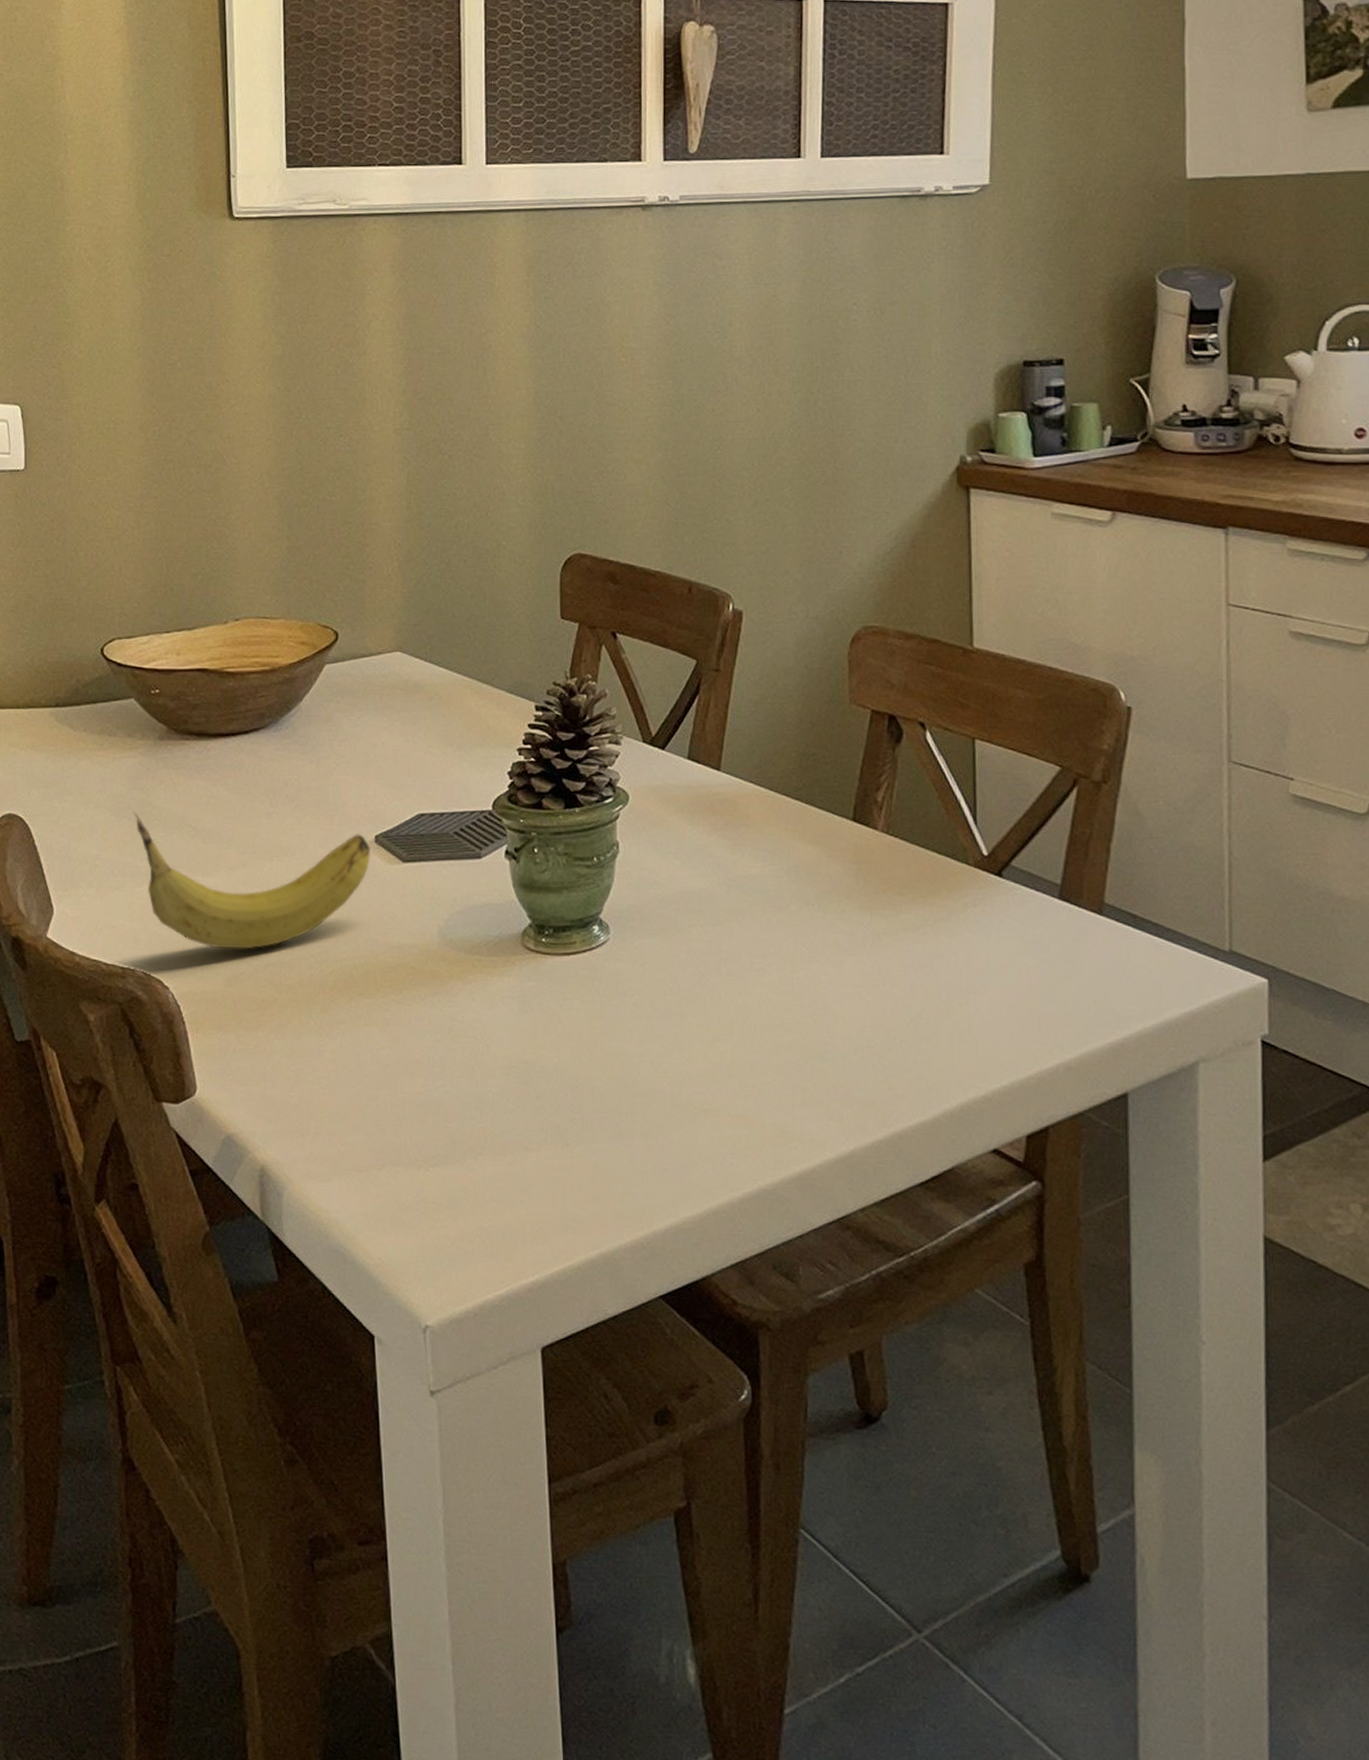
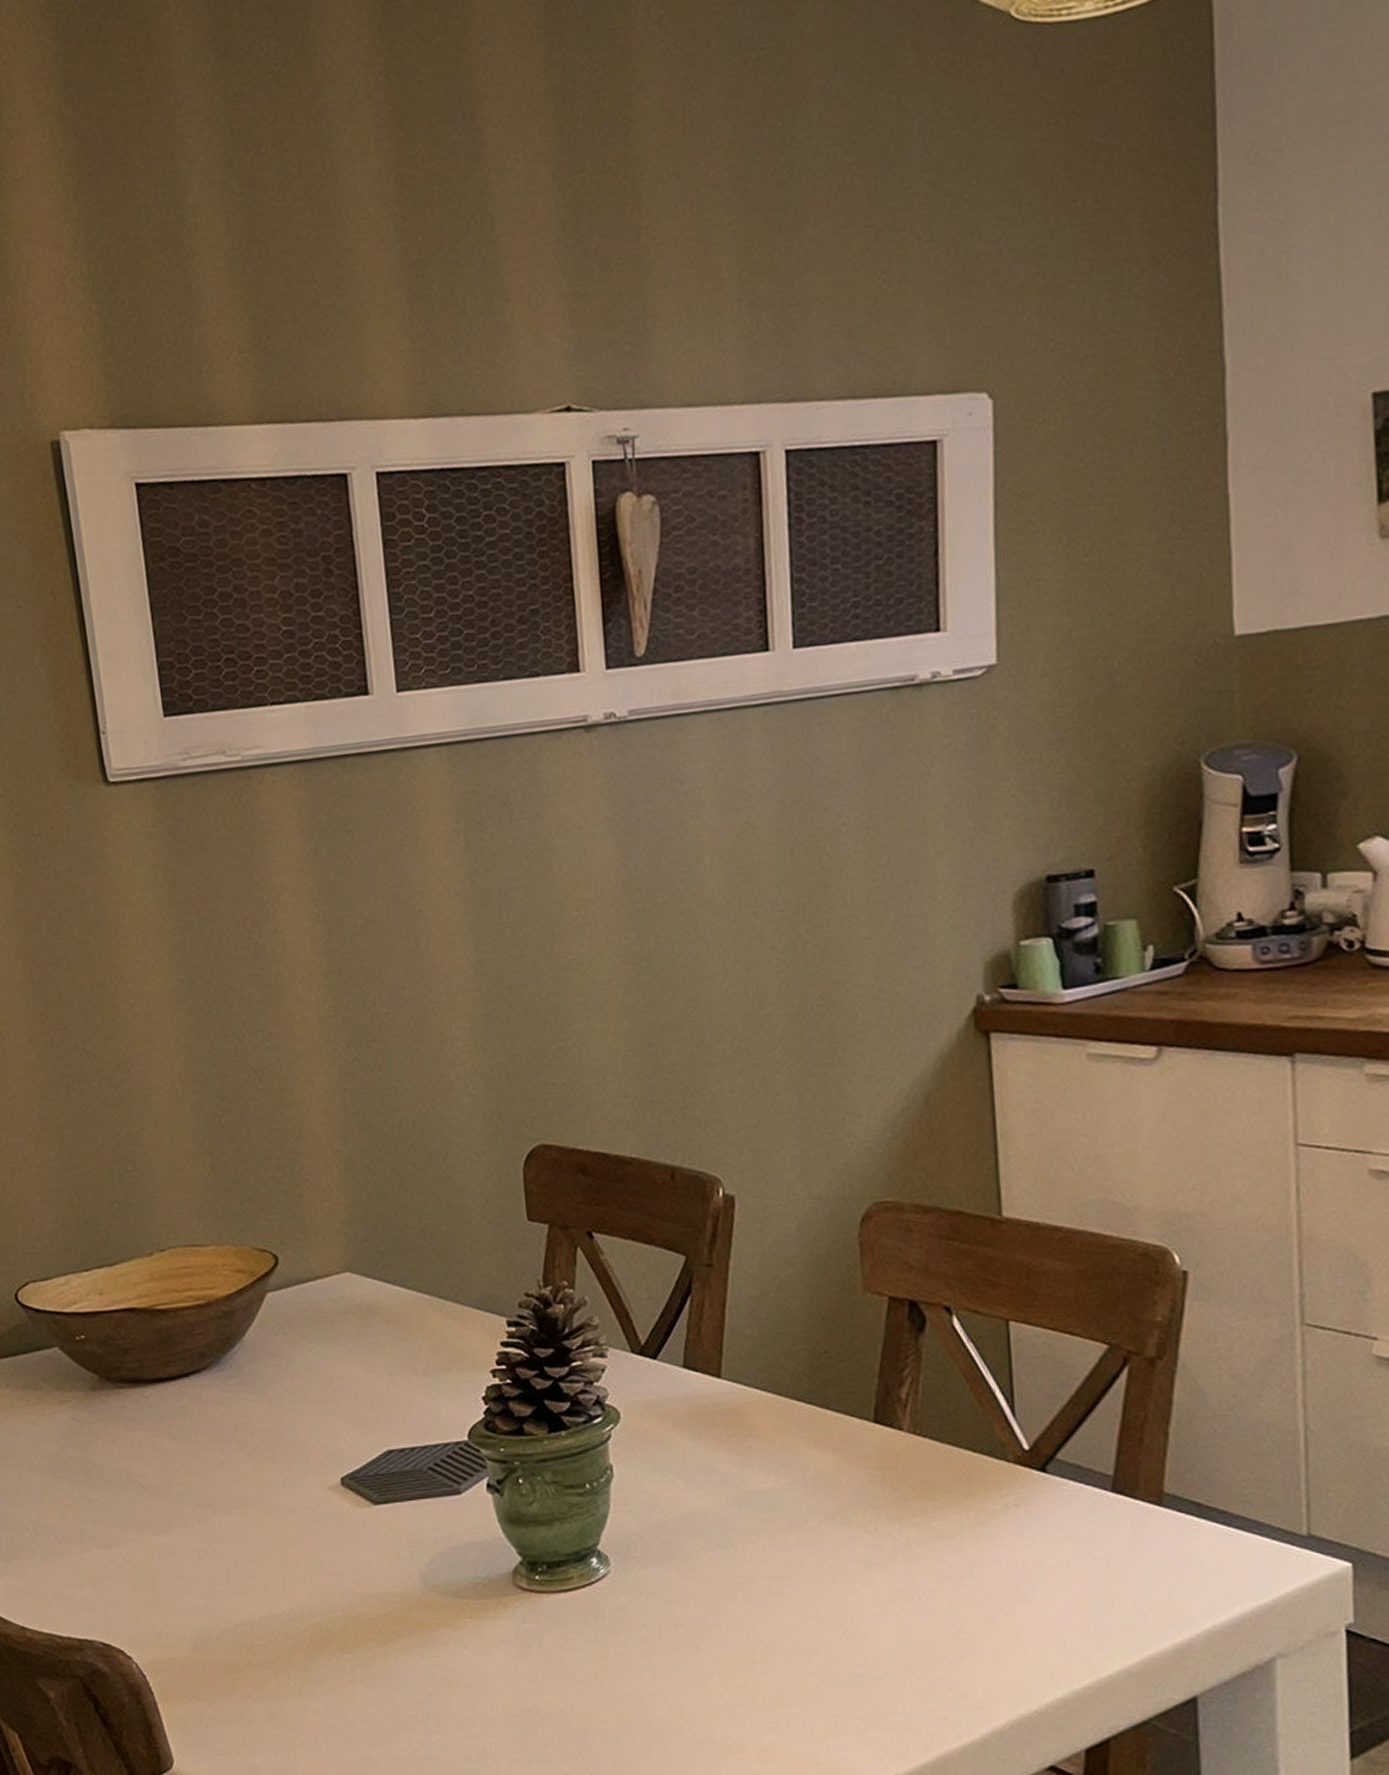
fruit: present [133,812,371,949] -> none [72,1471,338,1612]

